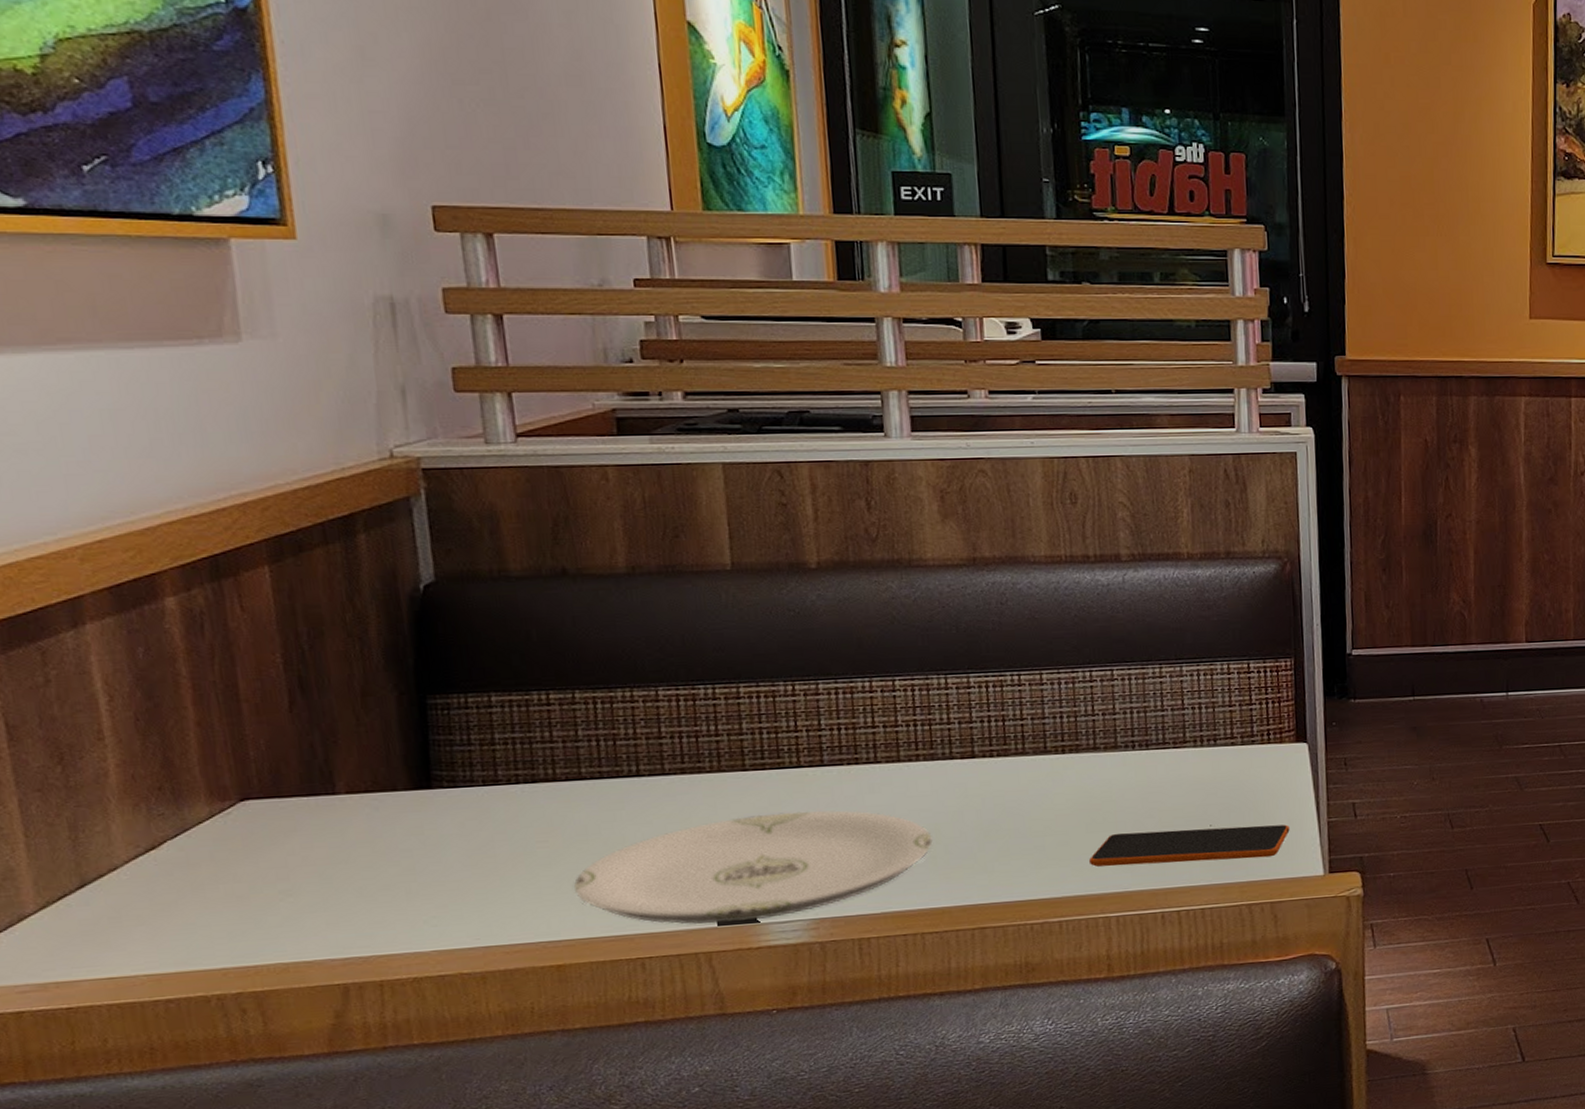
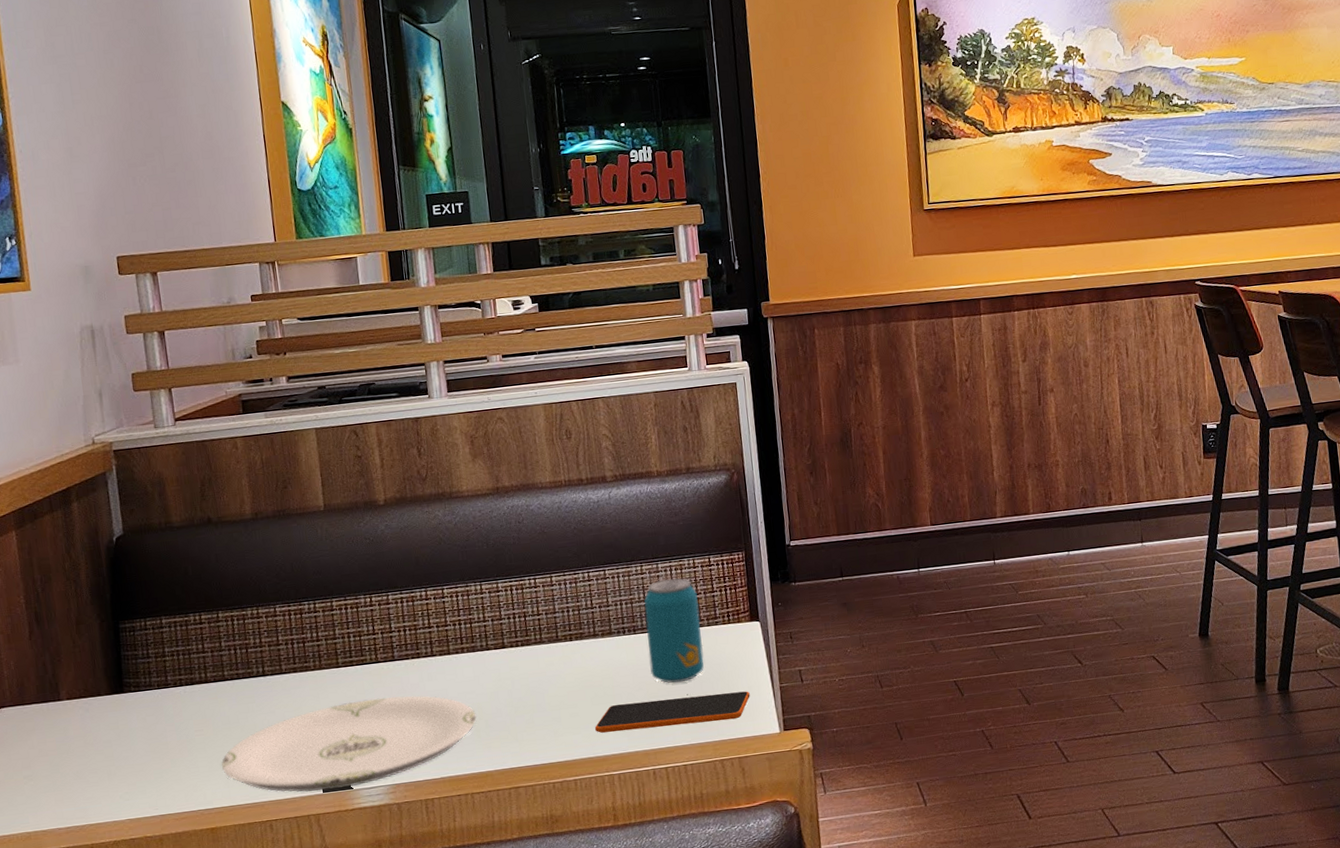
beverage can: none [1161,685,1235,811] -> present [644,578,705,683]

